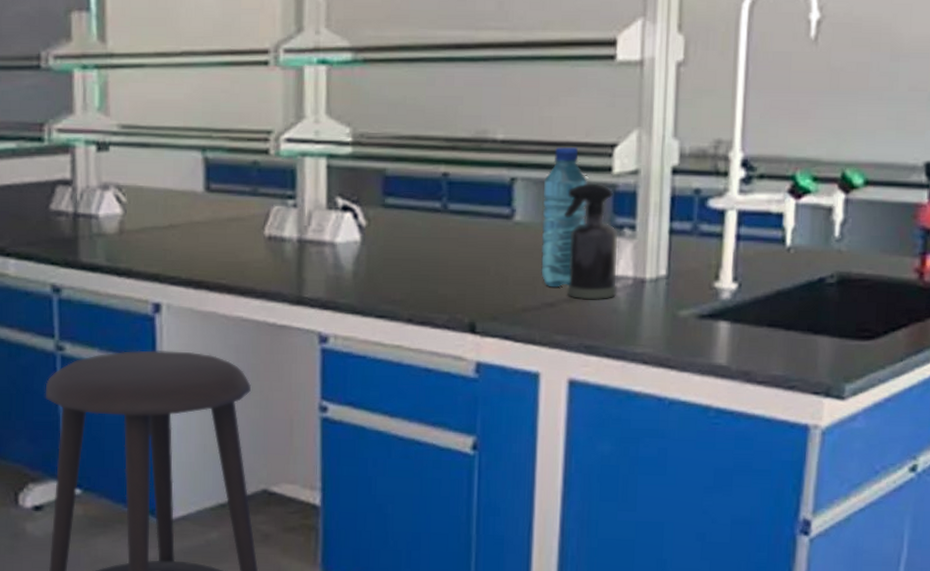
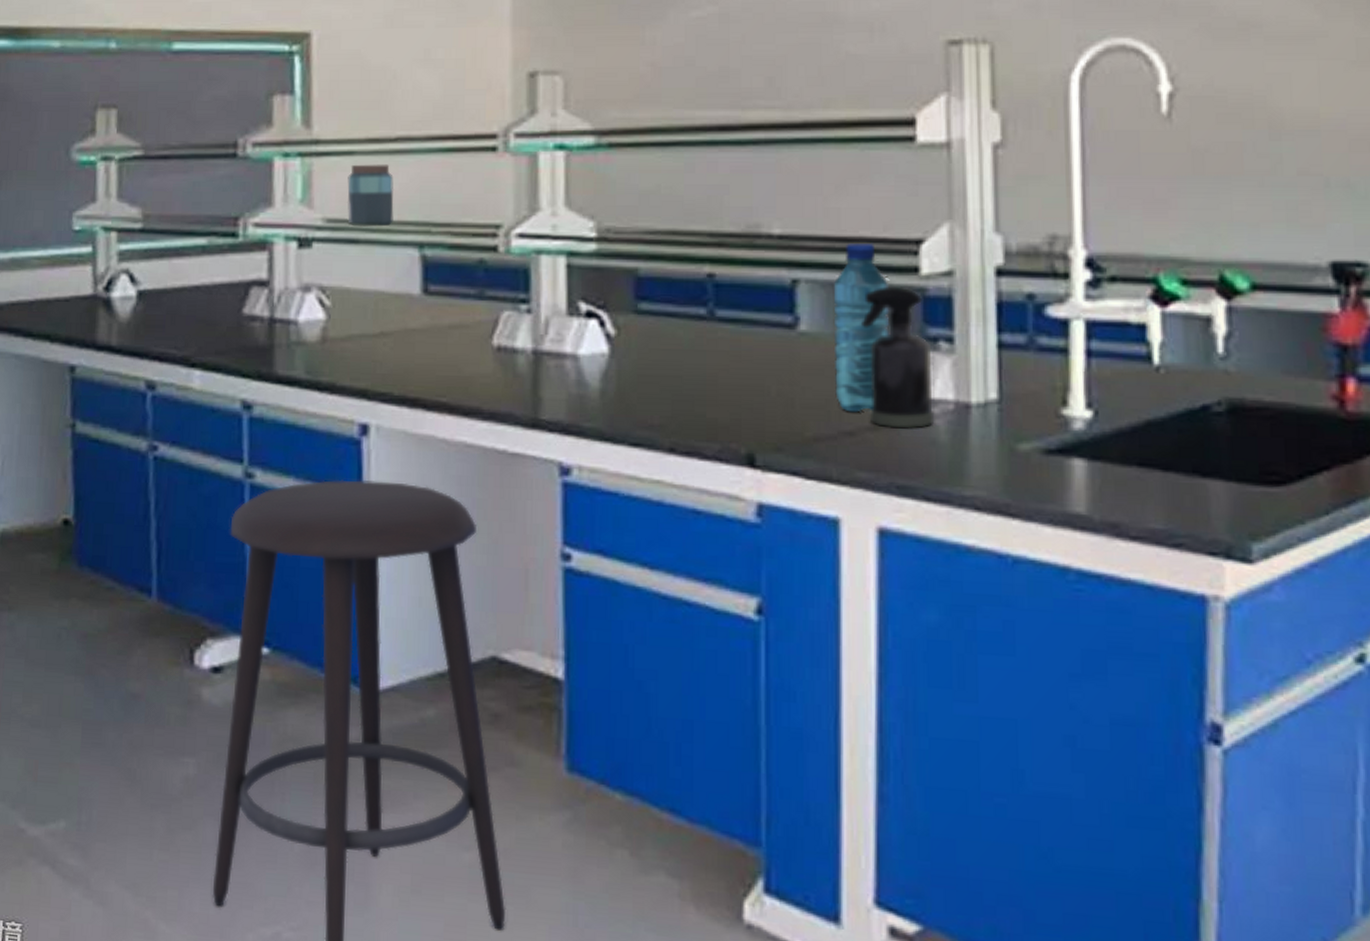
peanut butter: none [139,76,180,132] -> present [347,164,394,227]

